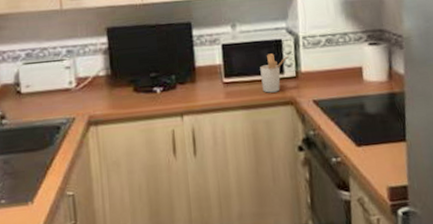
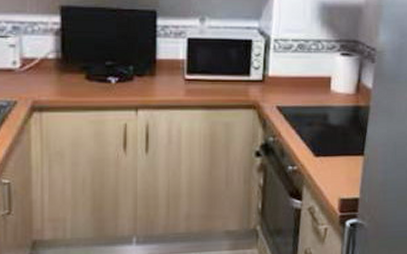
utensil holder: present [260,53,289,93] -> none [226,53,257,94]

